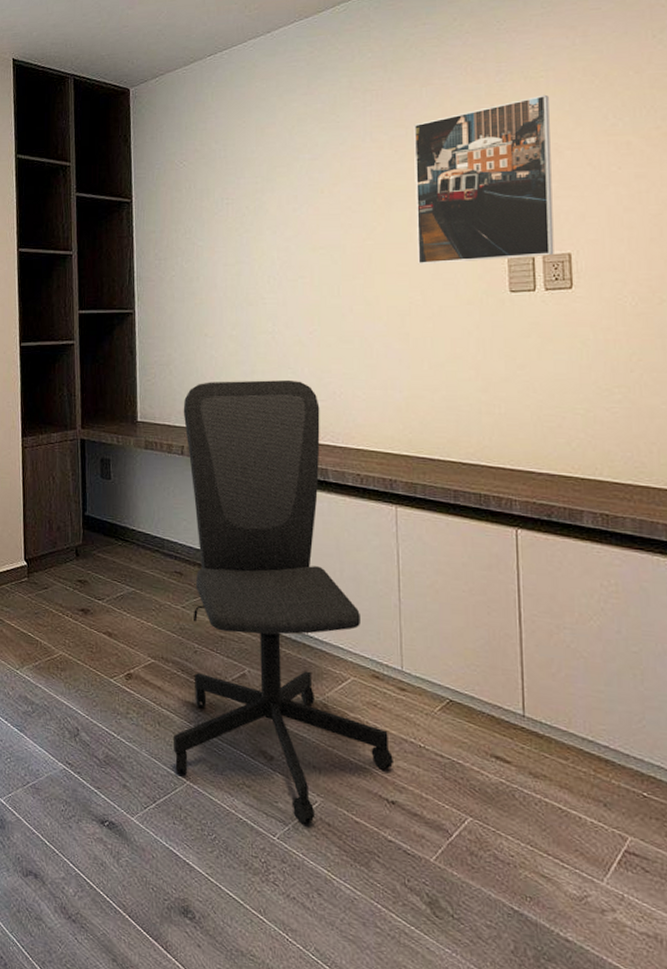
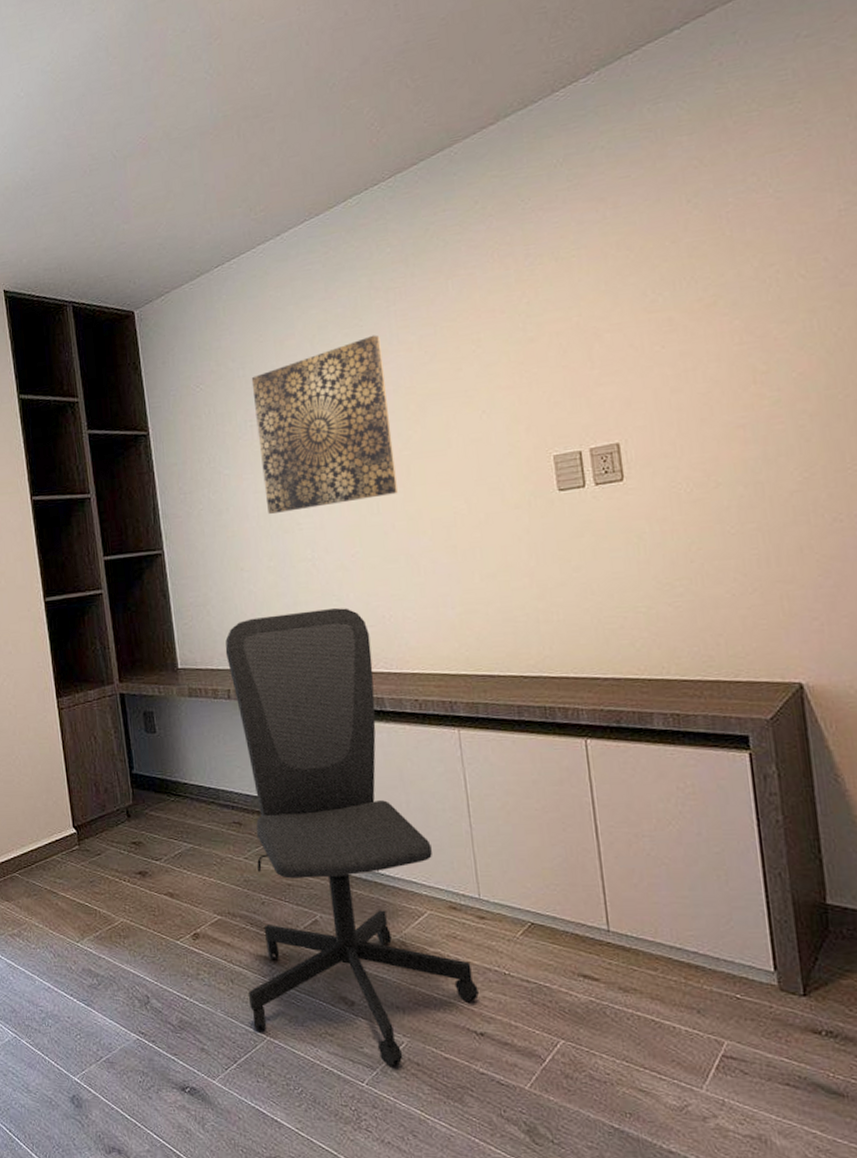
wall art: none [231,131,358,286] -> present [251,334,398,514]
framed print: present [414,94,554,265] -> none [442,275,602,471]

